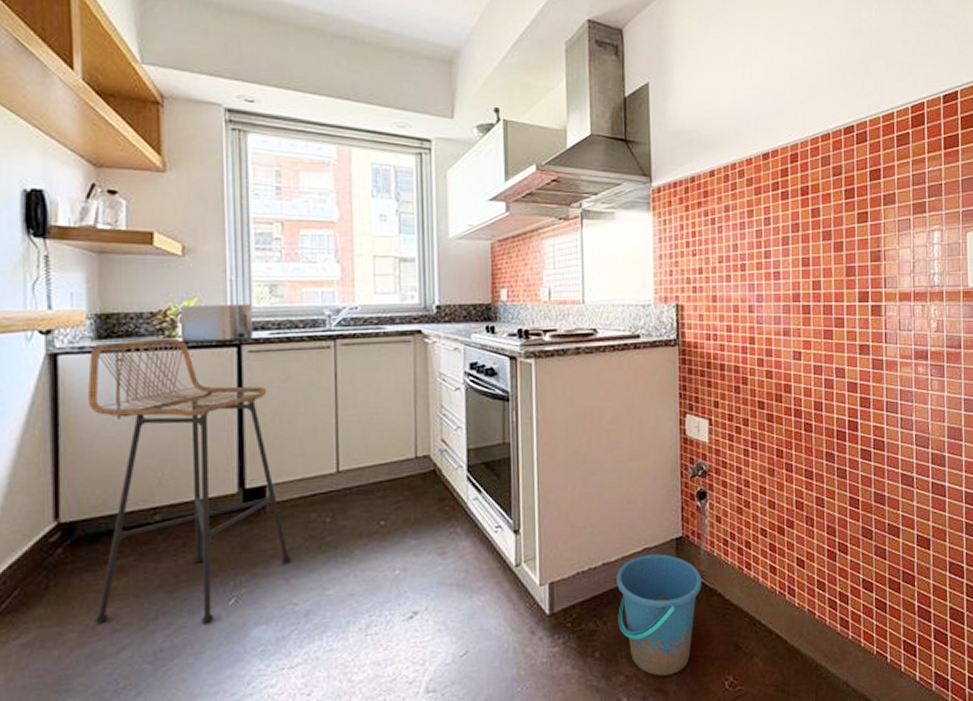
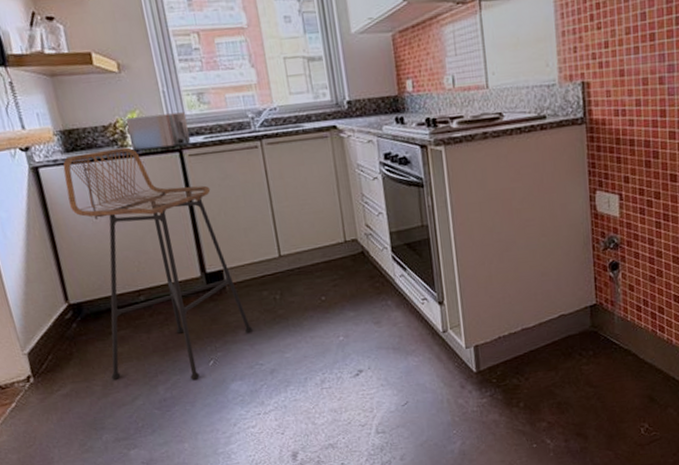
bucket: present [616,553,702,676] -> none [535,319,617,423]

